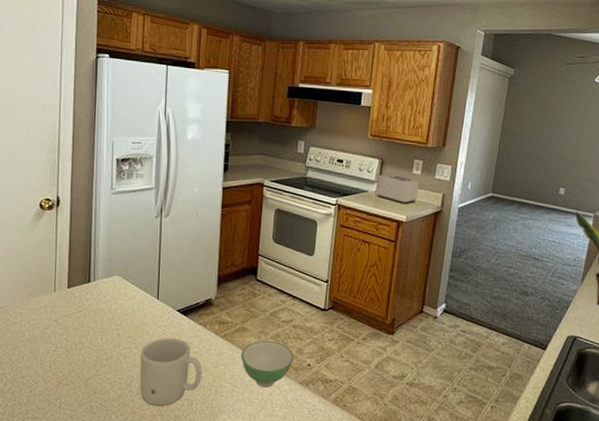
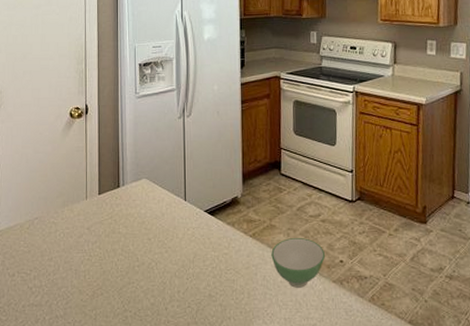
mug: present [139,337,202,406] -> none [171,239,234,313]
toaster: present [376,174,419,204] -> none [392,56,435,86]

